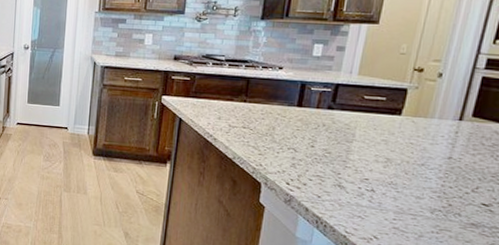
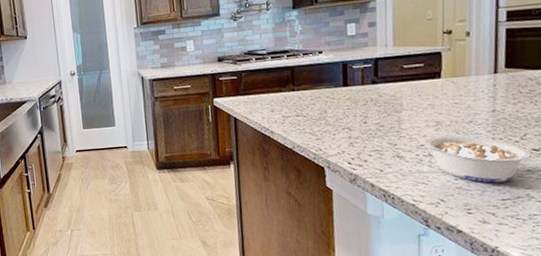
legume: none [369,172,480,231] -> present [423,135,532,183]

